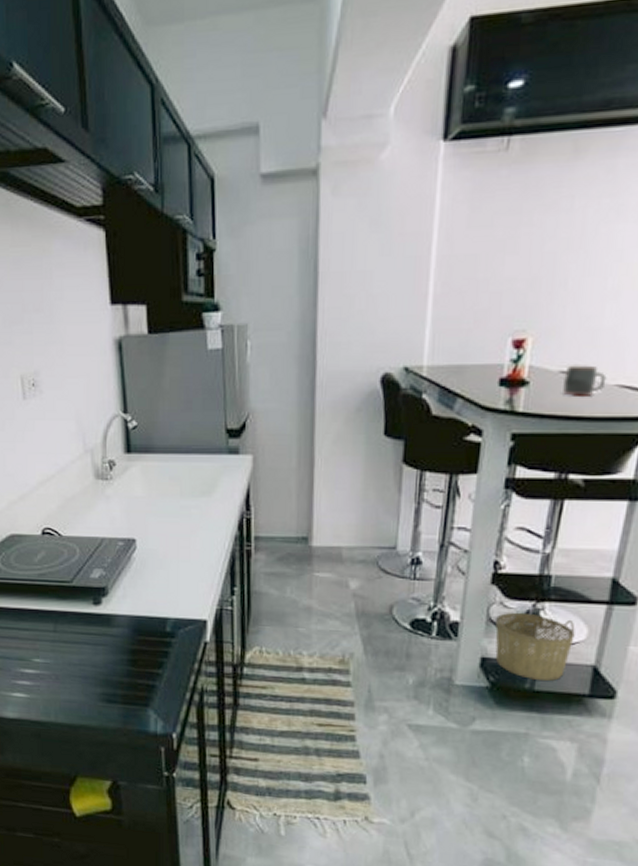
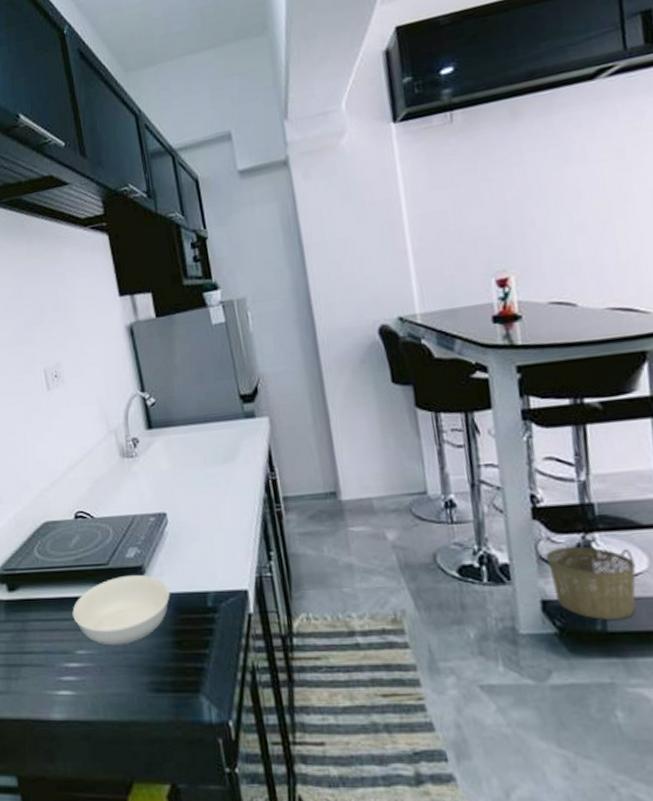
bowl: none [32,595,130,658] -> present [72,575,170,646]
mug: present [562,365,607,396] -> none [553,293,597,324]

